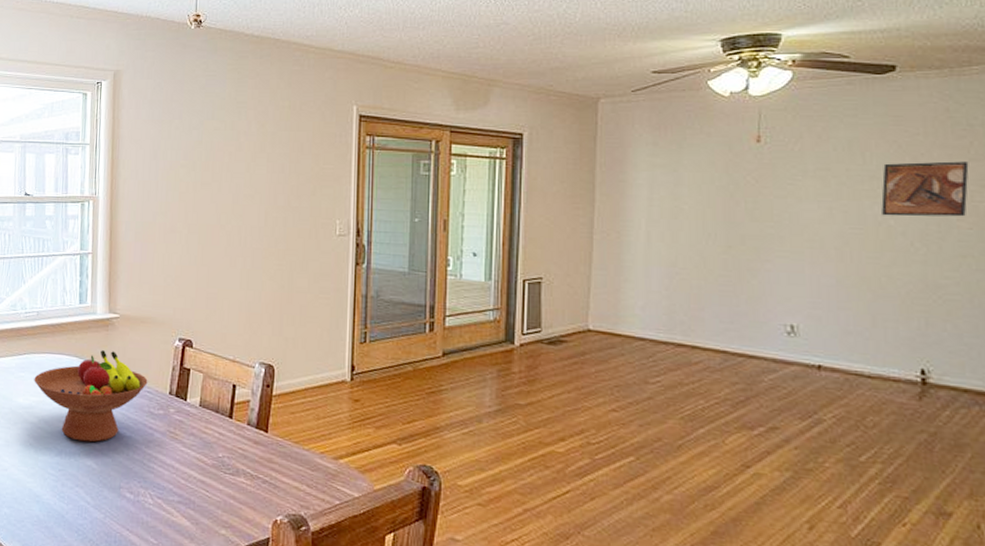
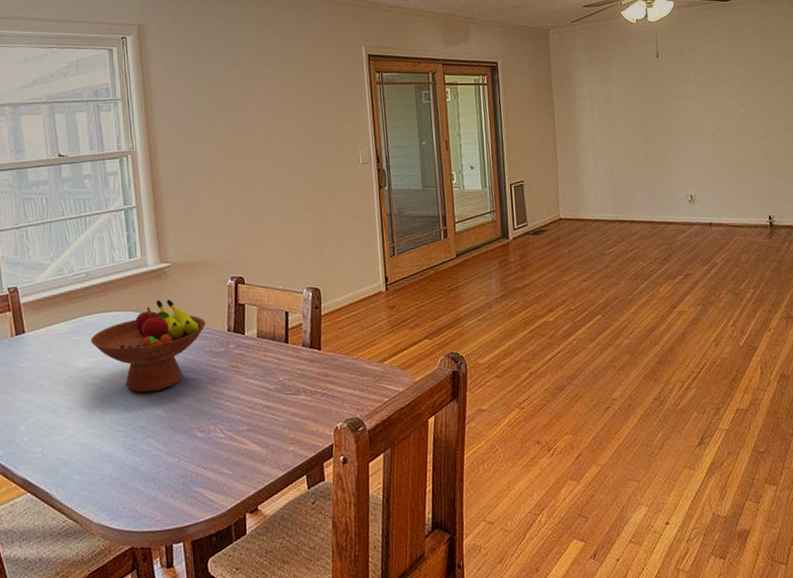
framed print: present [881,161,969,217] -> none [734,62,784,107]

